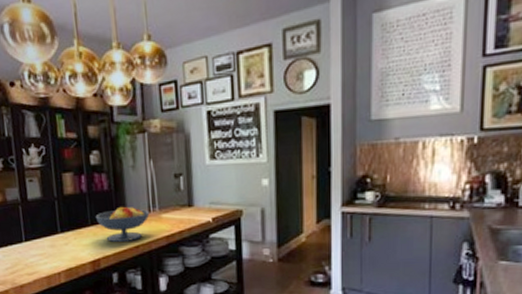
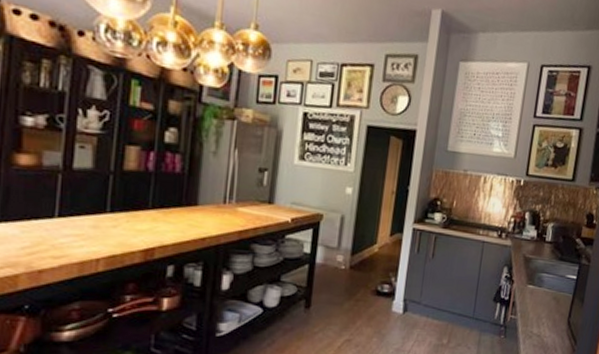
fruit bowl: present [95,206,150,242] -> none [158,193,225,232]

